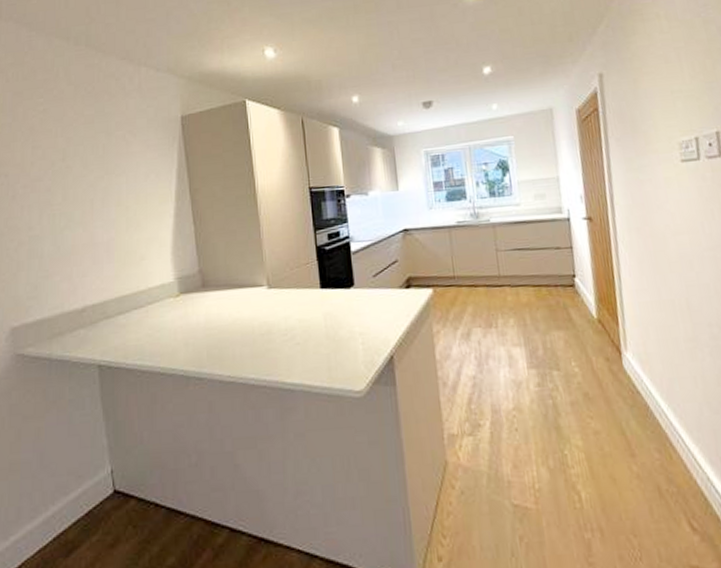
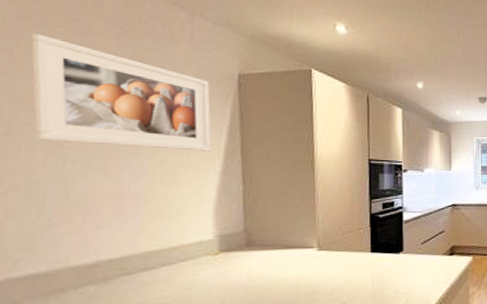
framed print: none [22,106,164,200] -> present [30,33,211,151]

